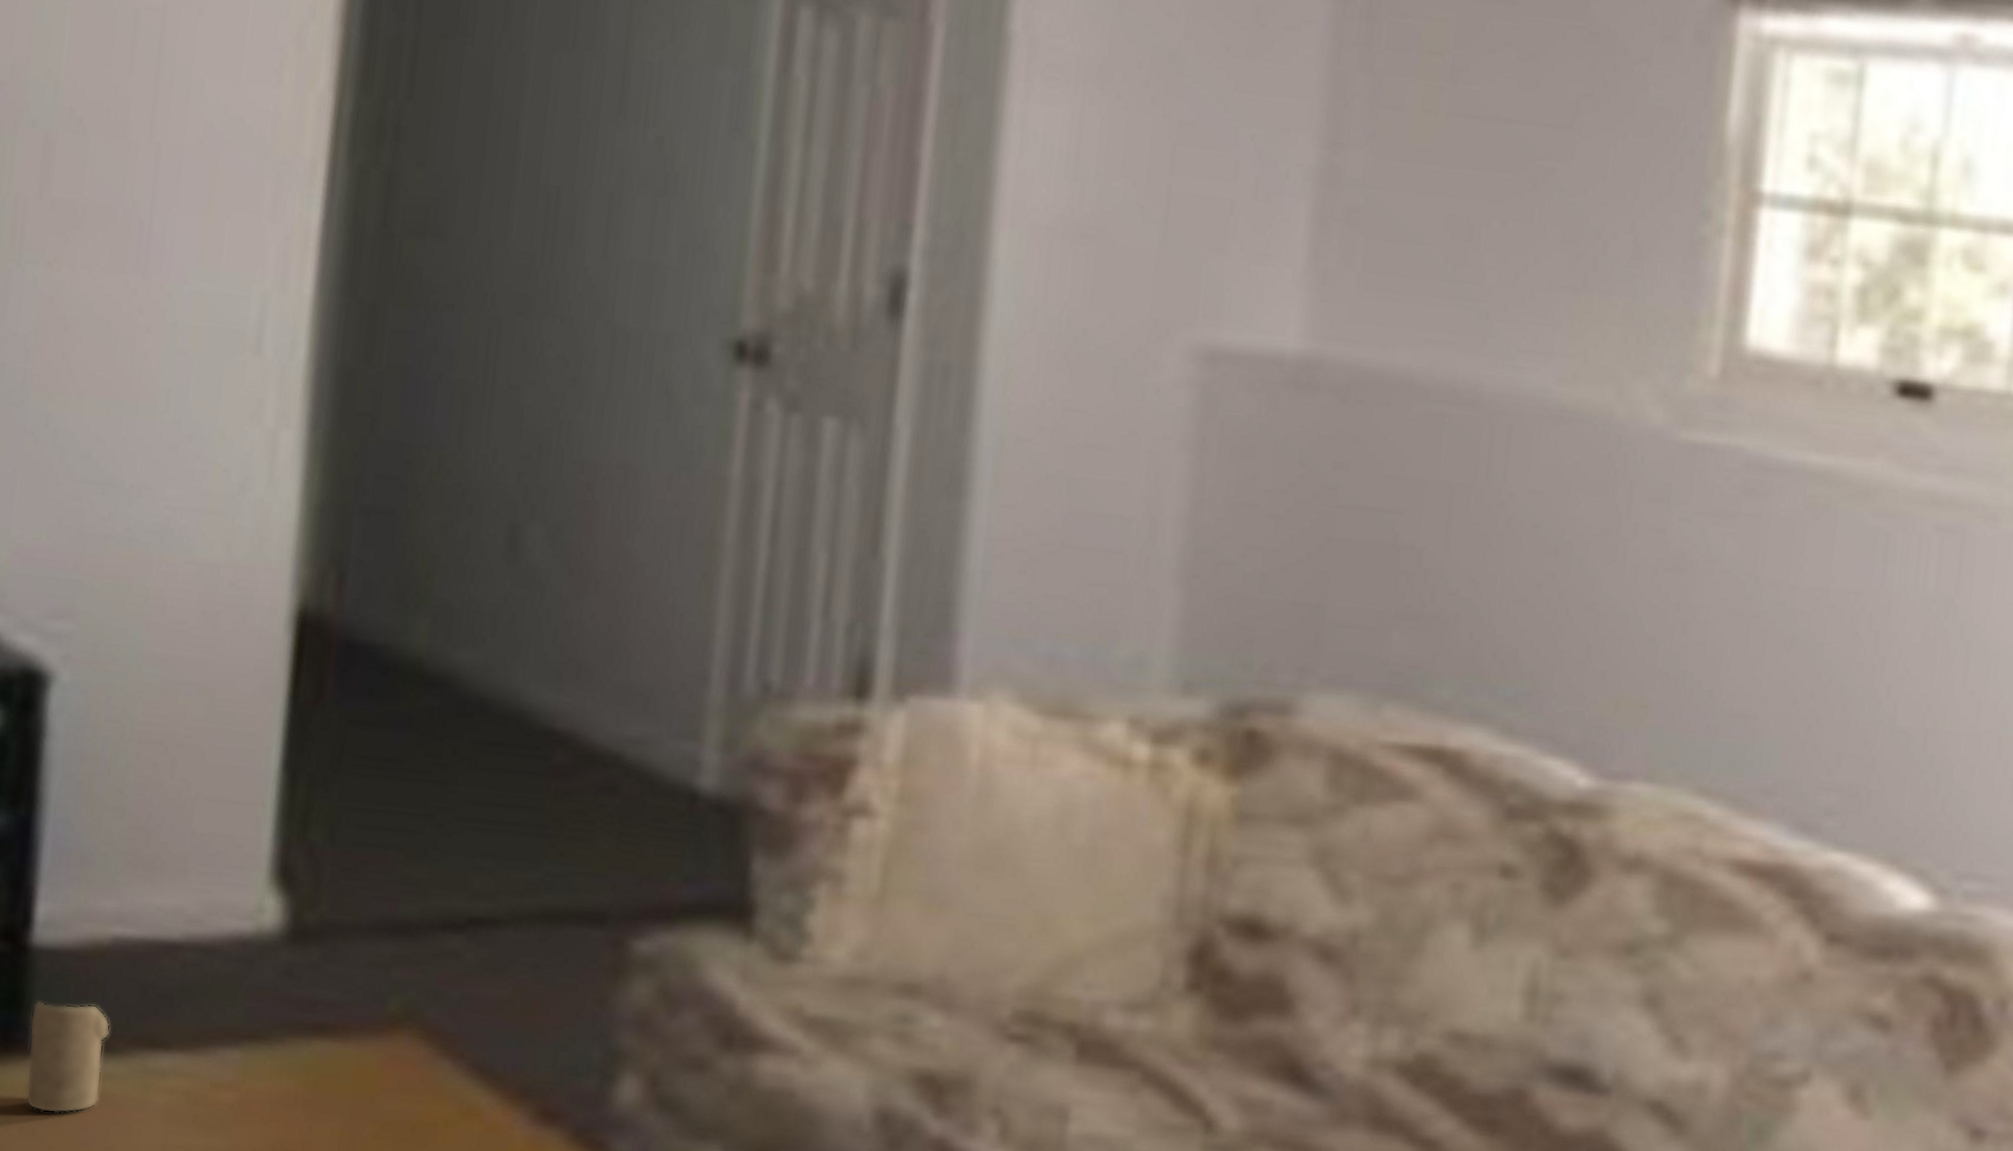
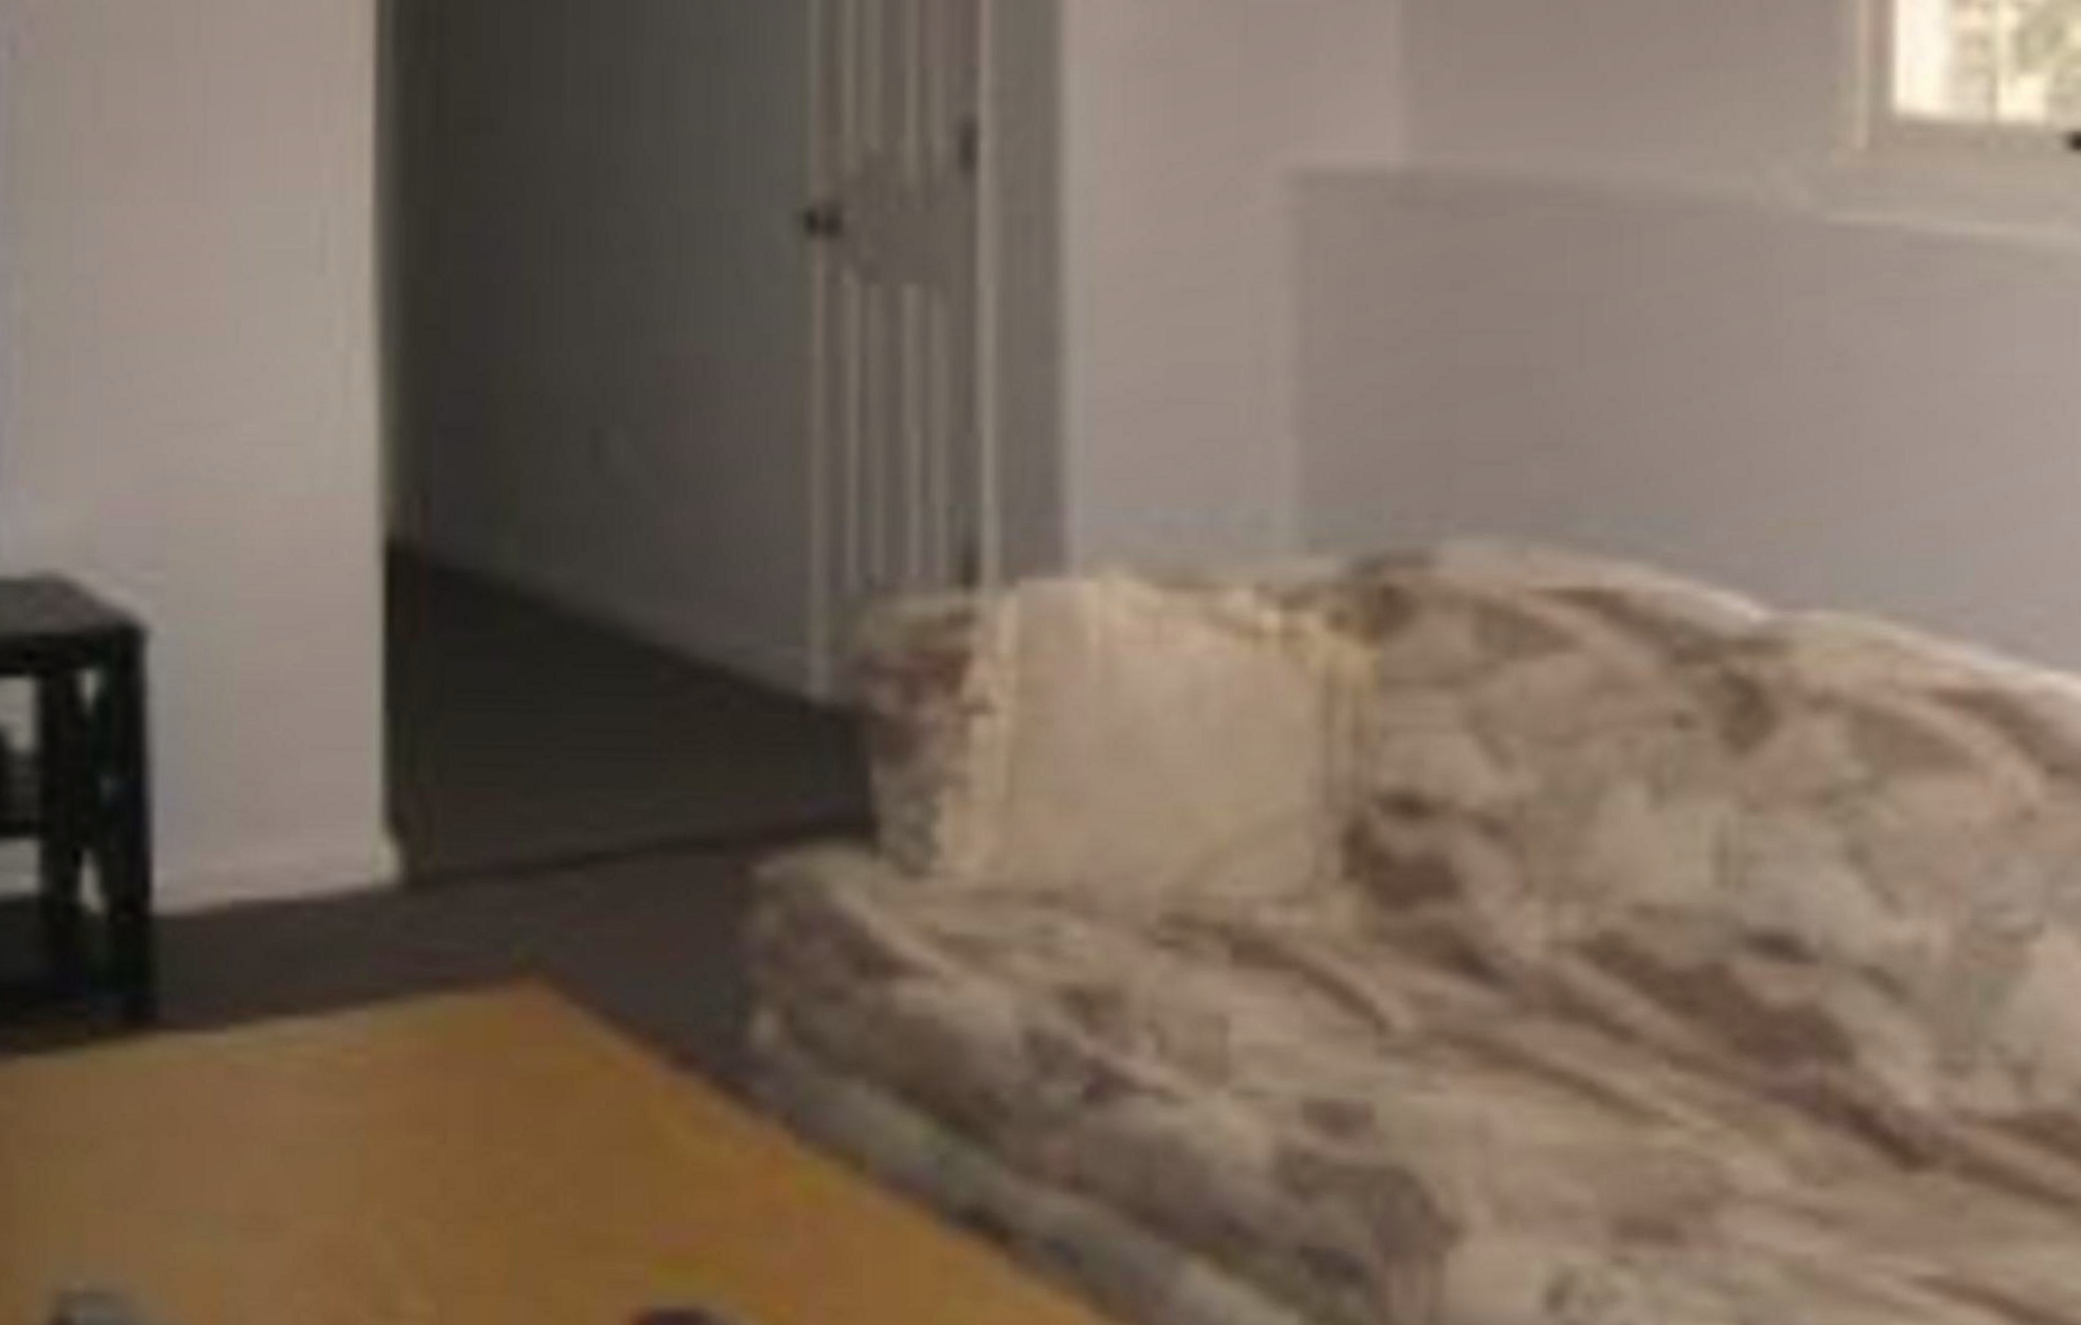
candle: present [25,1000,111,1114] -> none [158,972,237,1090]

